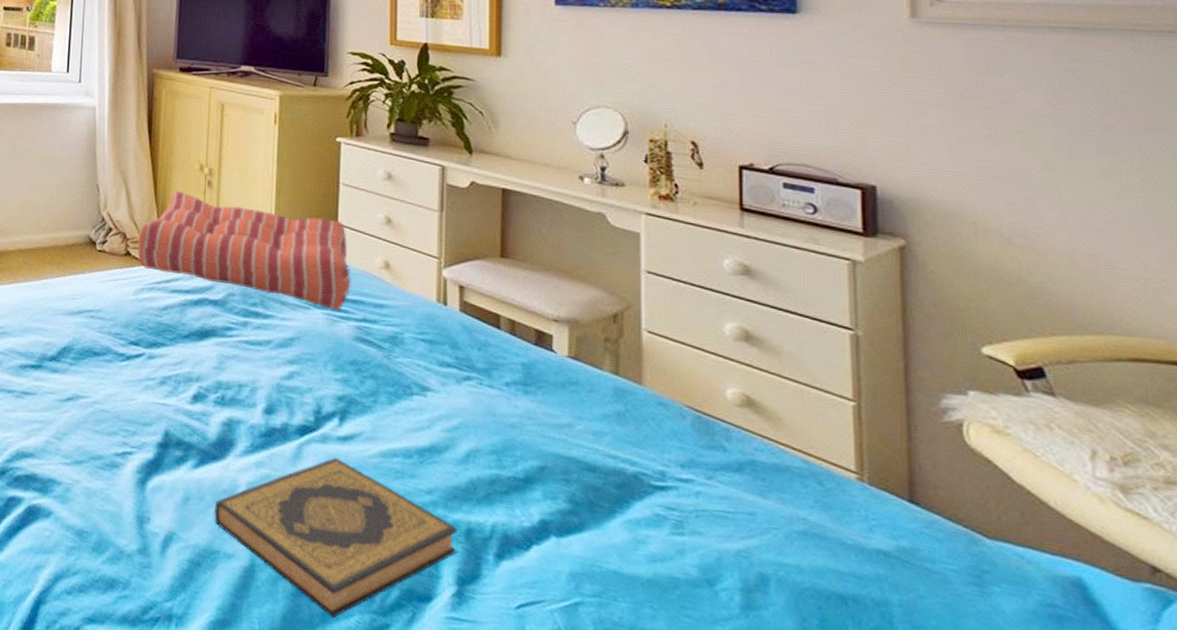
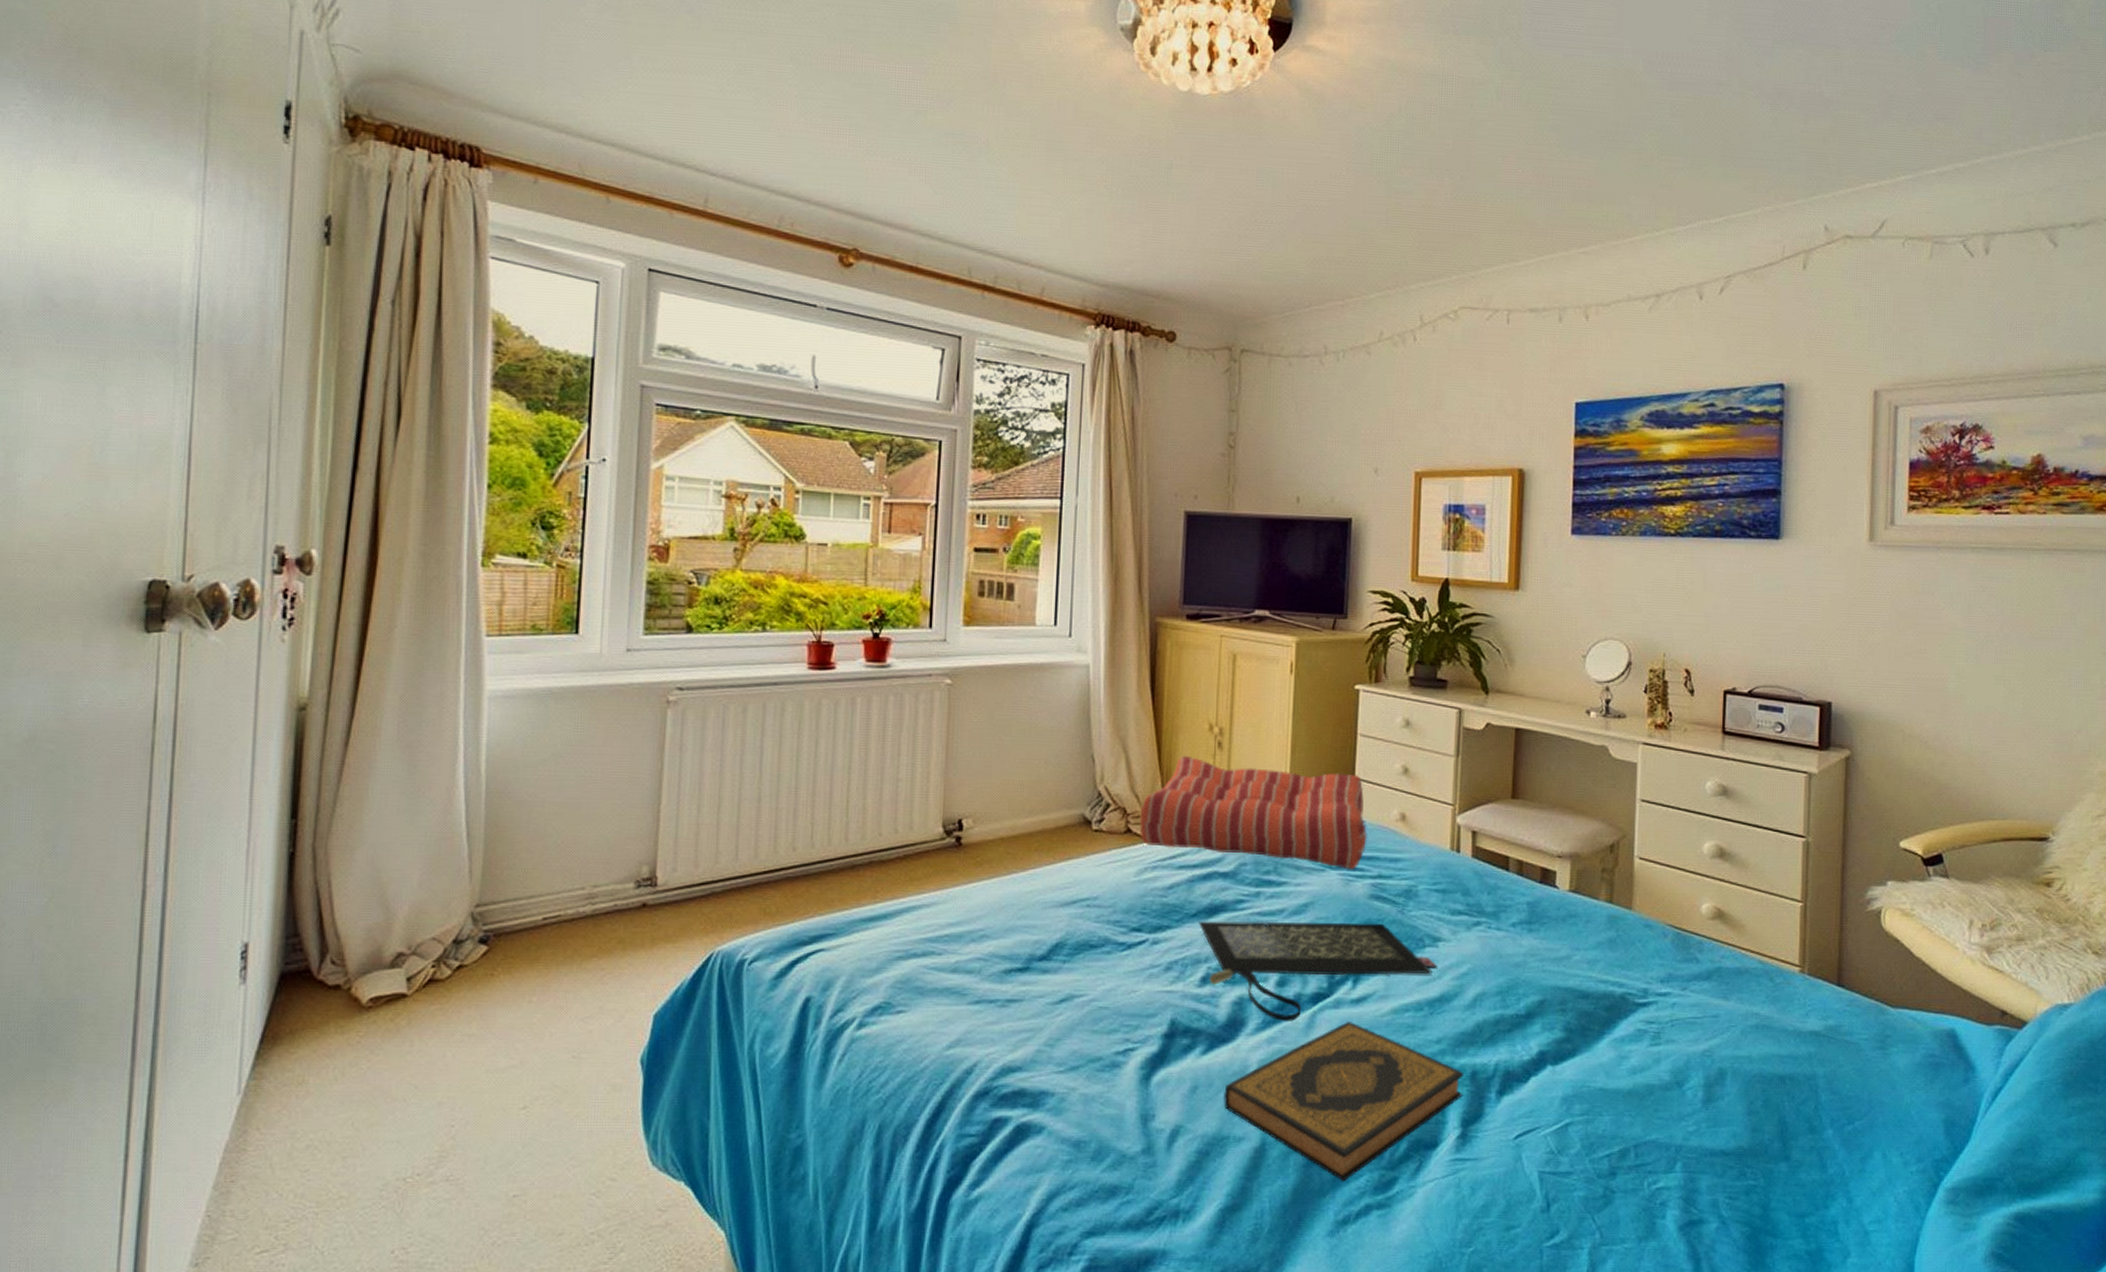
clutch bag: none [189,342,426,450] -> present [1198,921,1437,1022]

